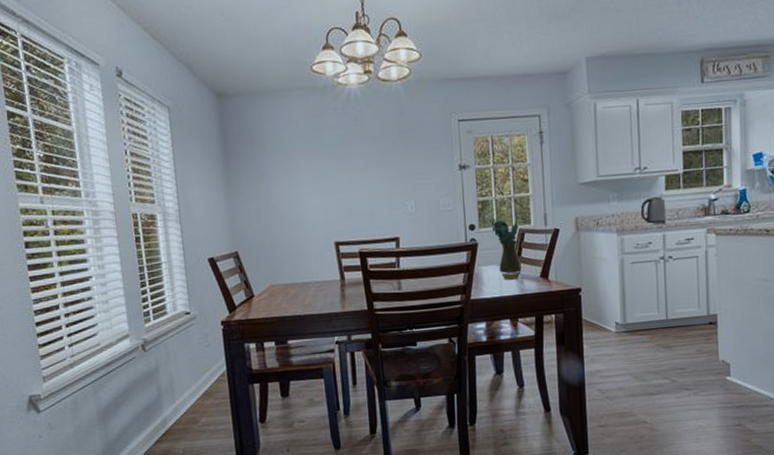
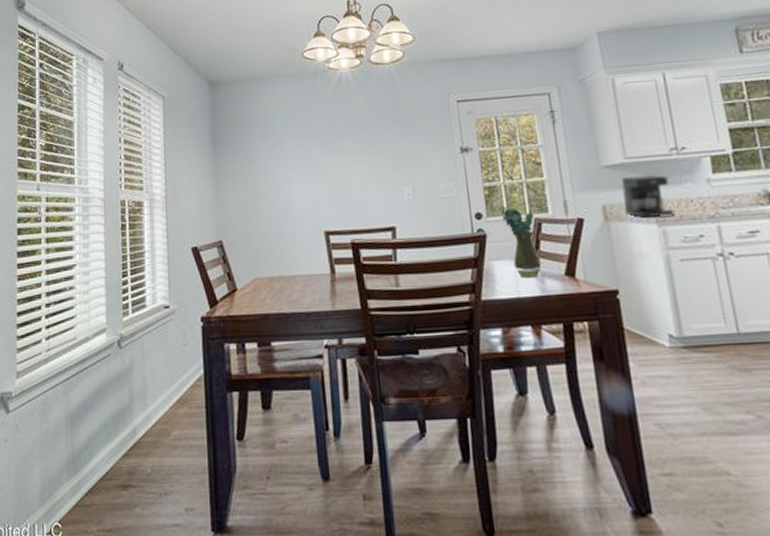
coffee maker: none [592,191,632,228] -> present [621,175,675,218]
kettle: present [640,196,667,224] -> none [683,180,719,213]

